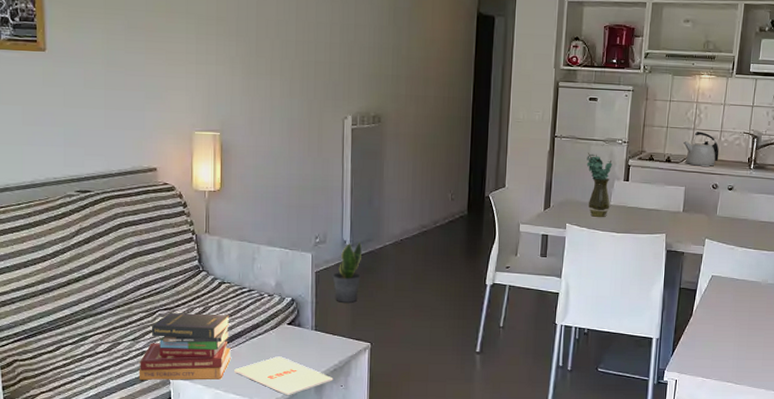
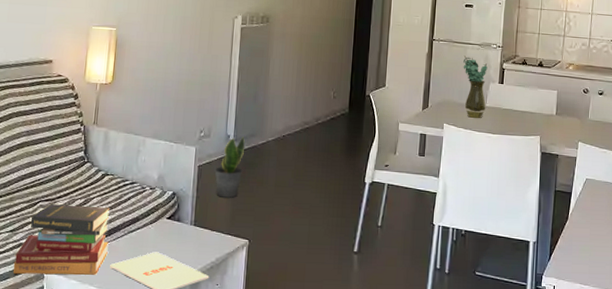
kettle: present [684,132,719,168] -> none [555,38,589,73]

